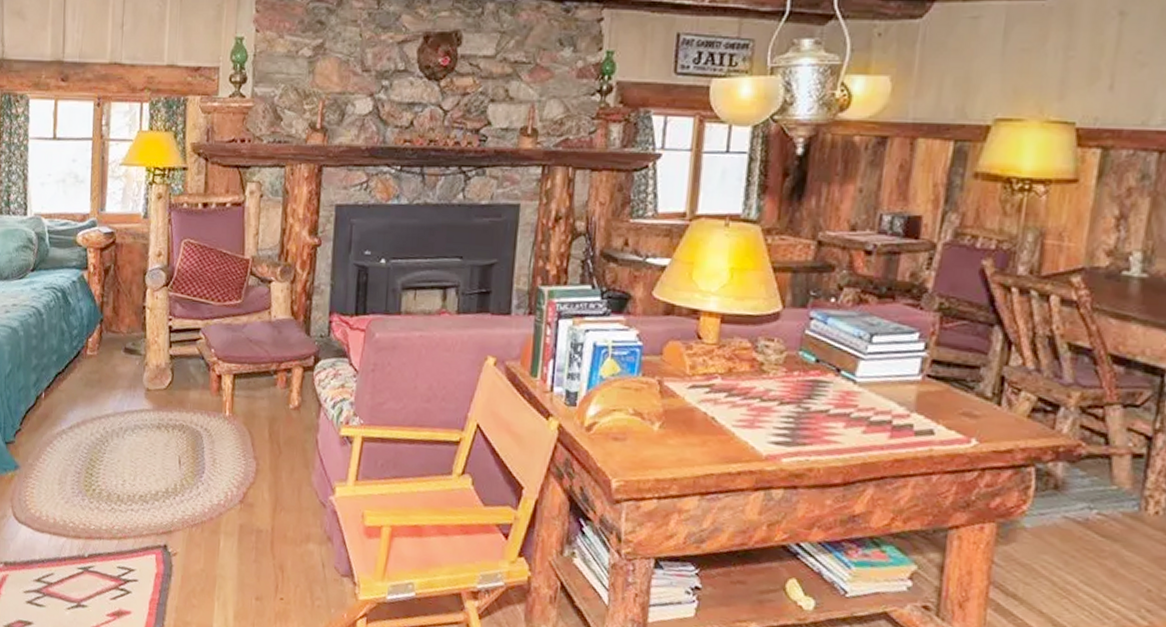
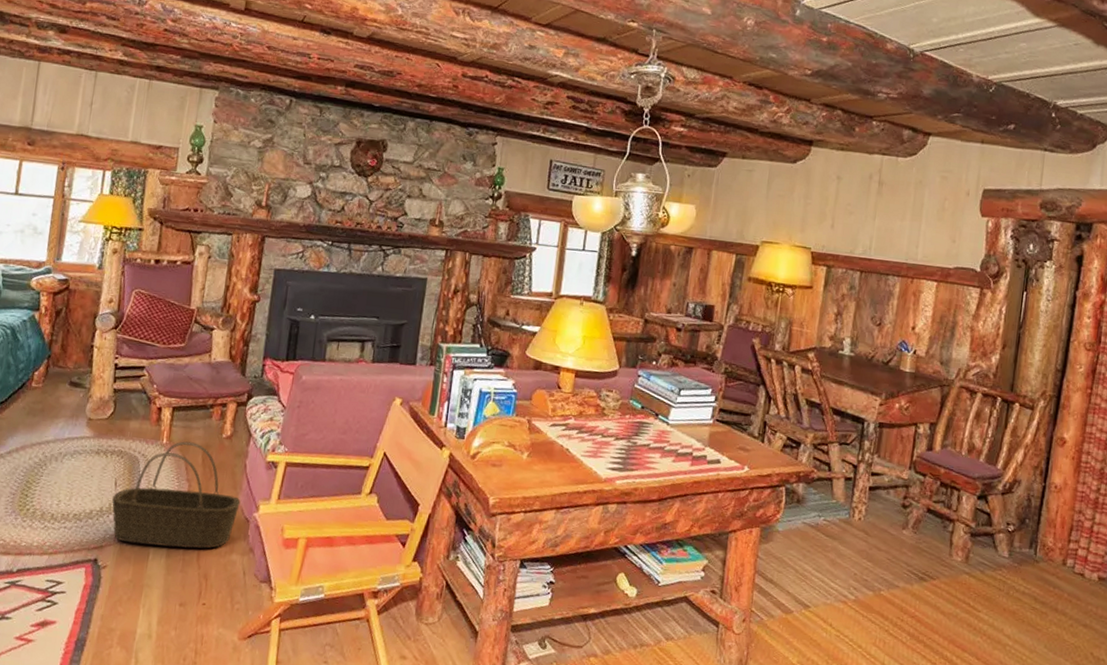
basket: none [177,413,314,537] -> present [112,441,241,549]

